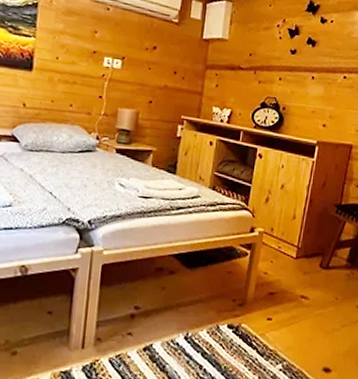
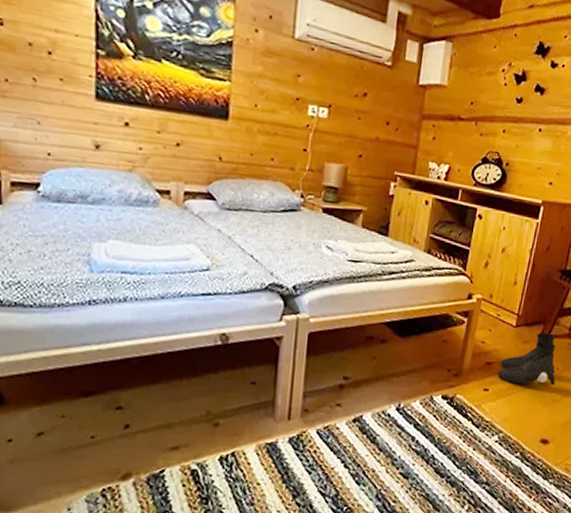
boots: none [280,263,336,315] -> present [497,332,556,386]

